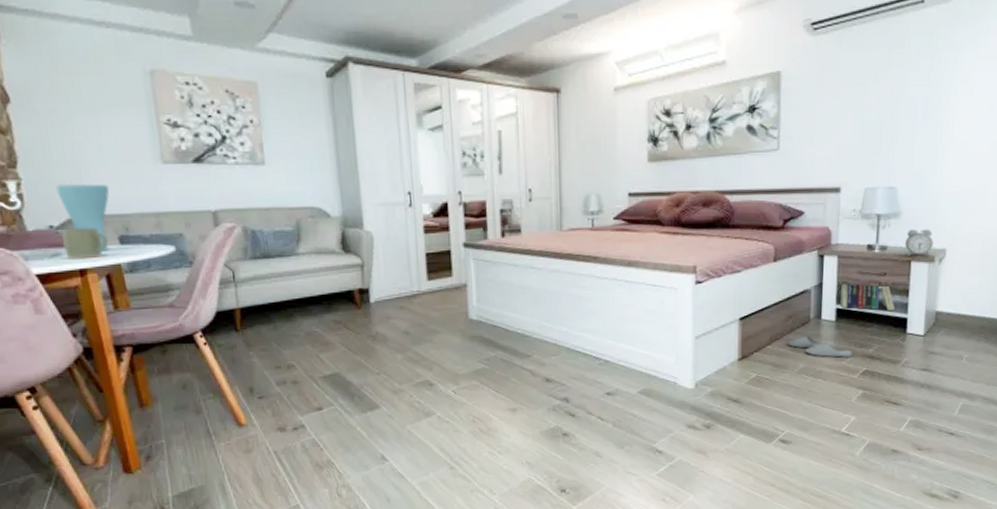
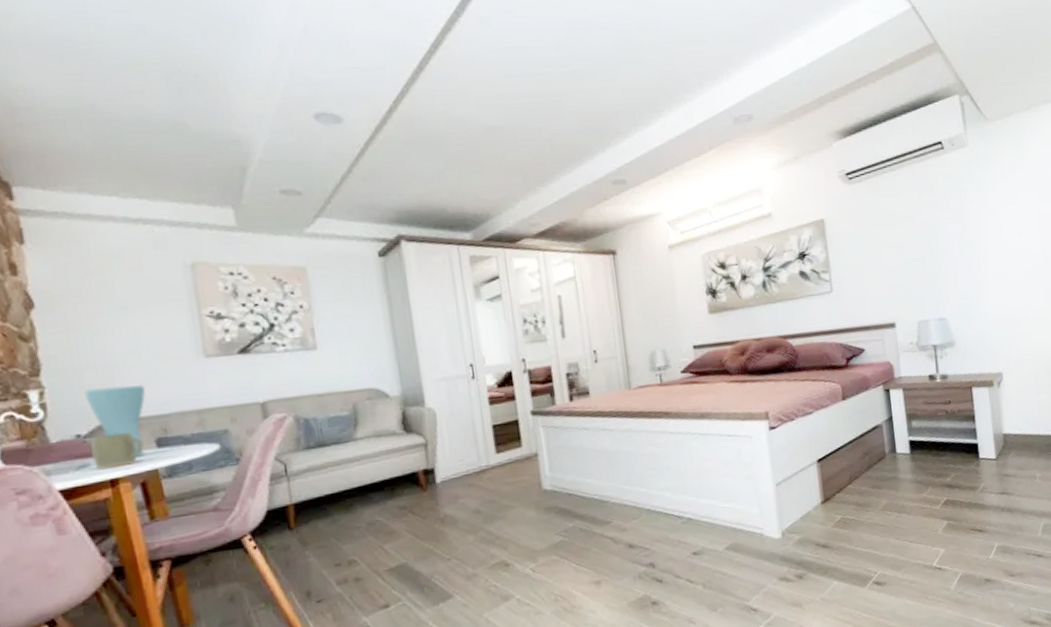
slippers: present [787,335,852,358] -> none [867,471,932,491]
books: present [840,282,896,311] -> none [909,411,965,441]
alarm clock: present [905,229,933,258] -> none [963,354,990,384]

